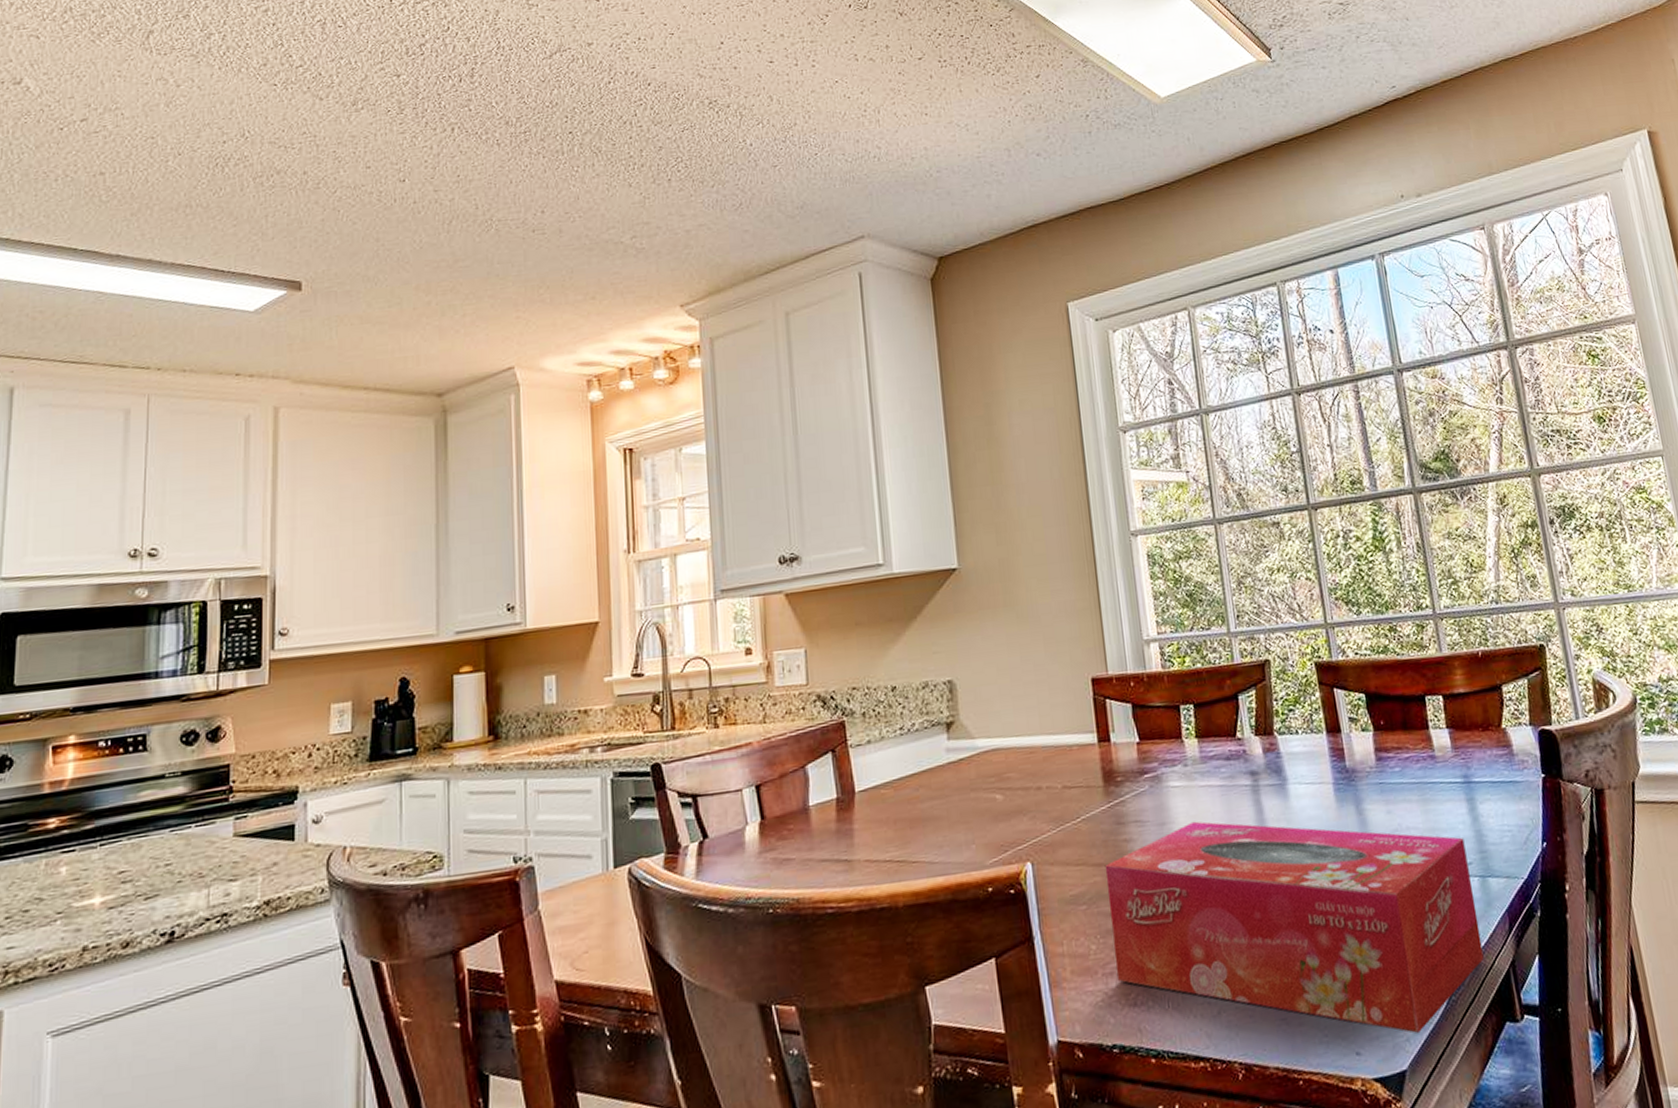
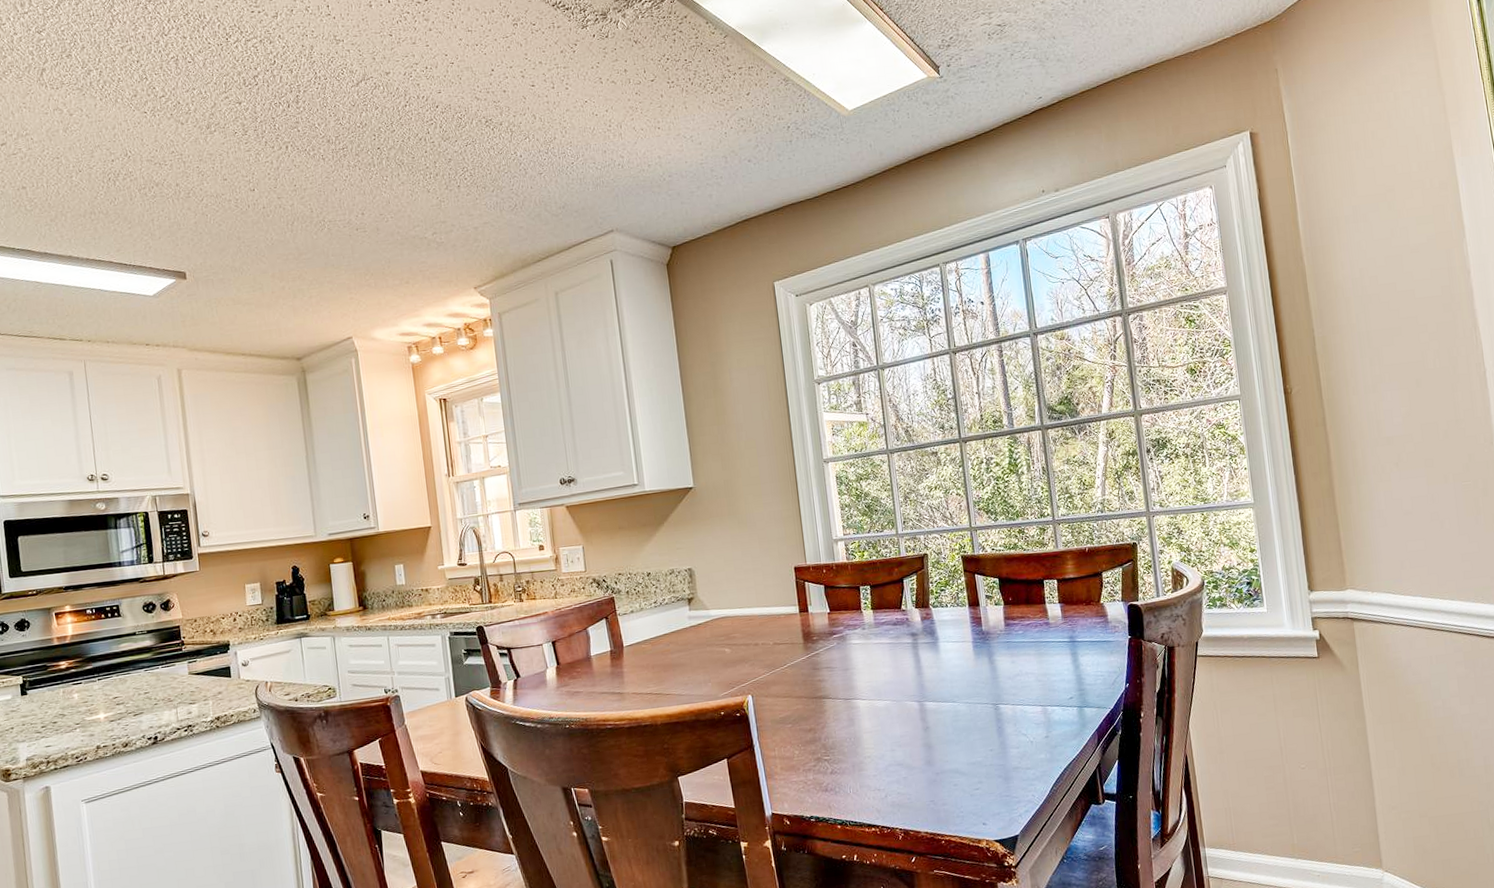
tissue box: present [1104,821,1484,1034] -> none [804,667,1078,812]

